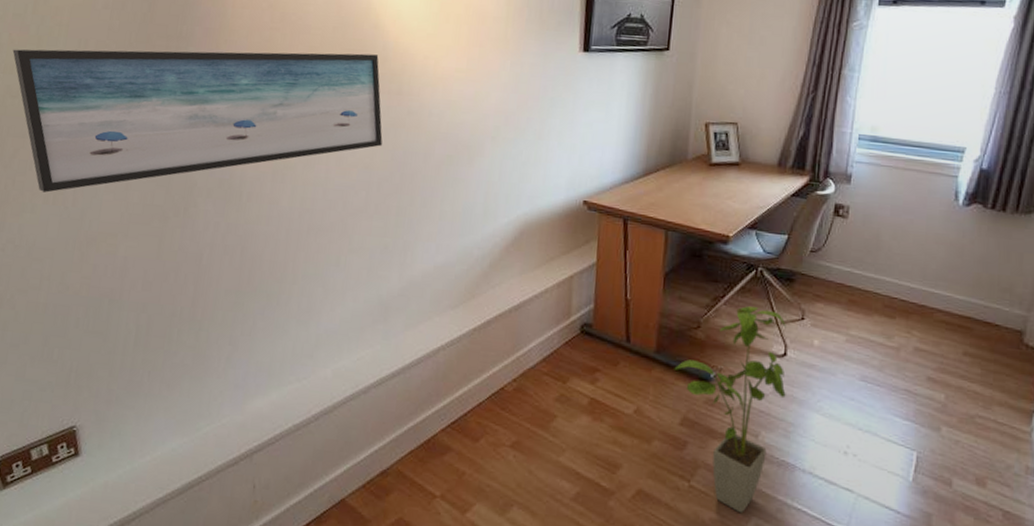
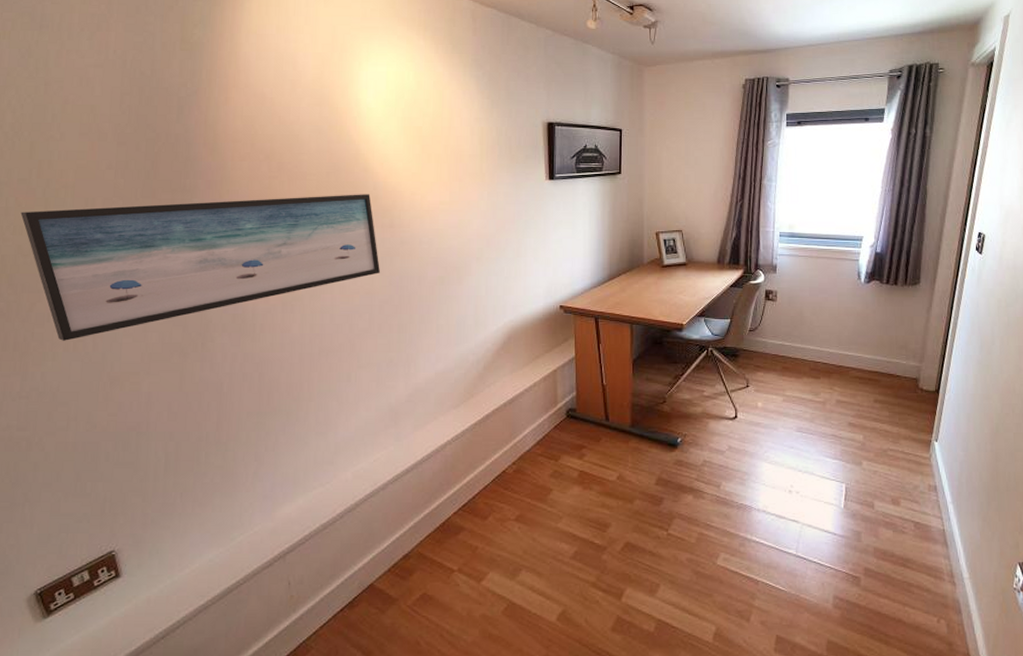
house plant: present [674,306,786,514] -> none [647,381,739,551]

